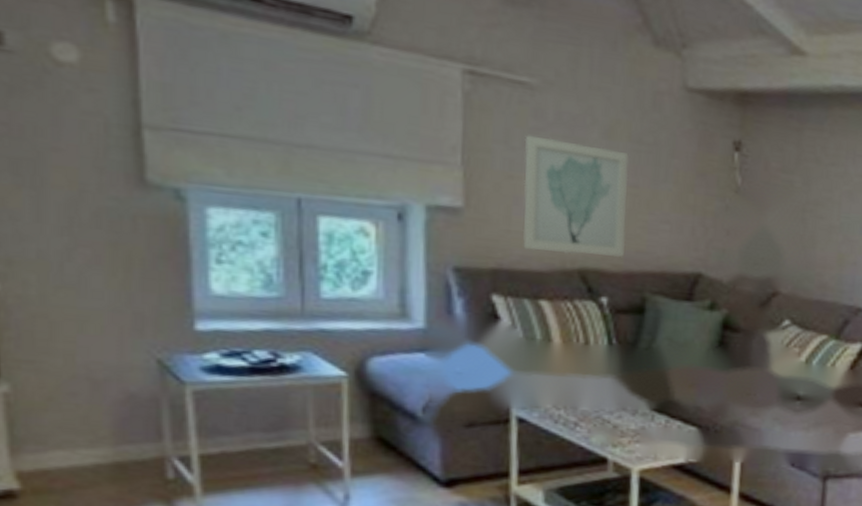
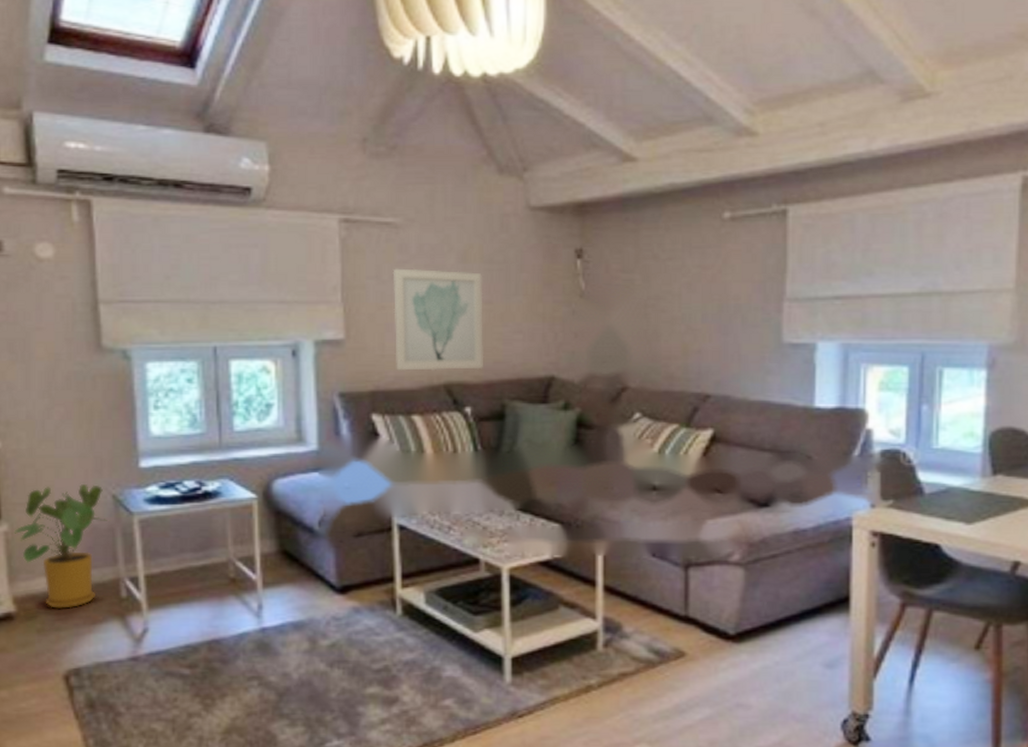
house plant: none [17,343,150,489] -> present [14,483,107,609]

